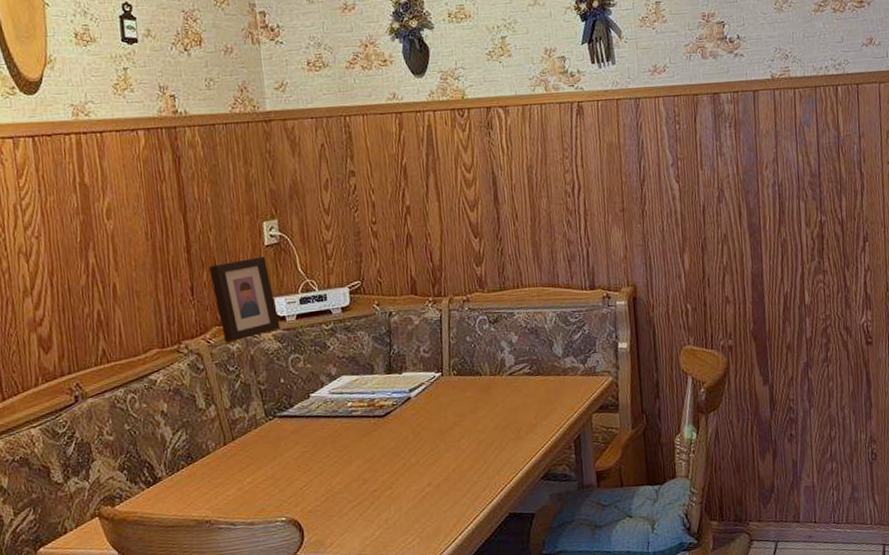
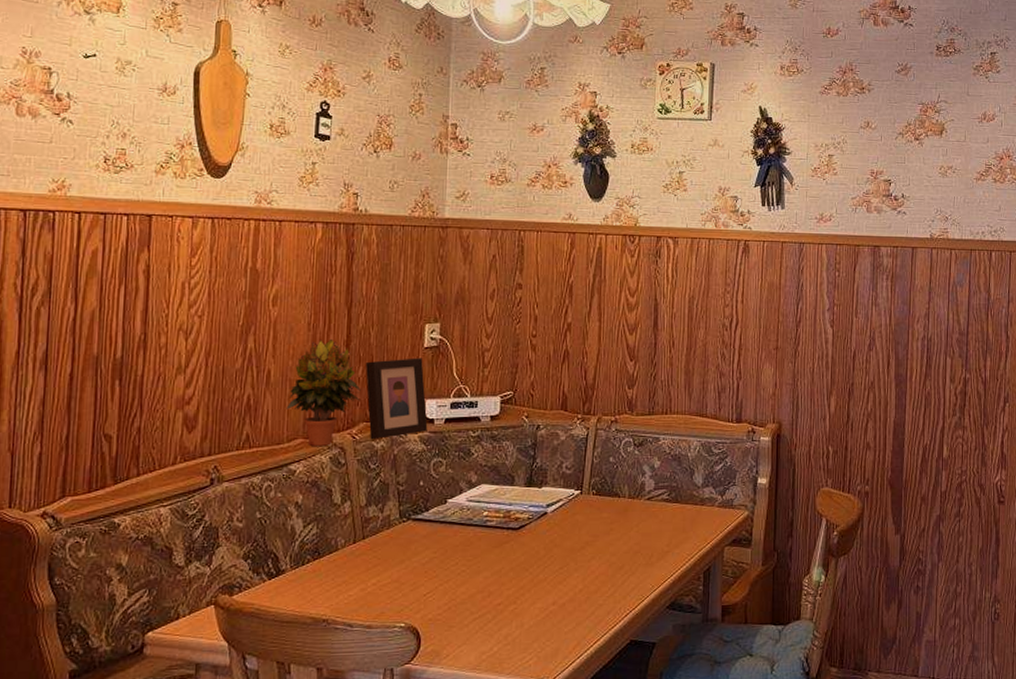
potted plant: none [136,246,209,355] -> present [286,338,361,447]

